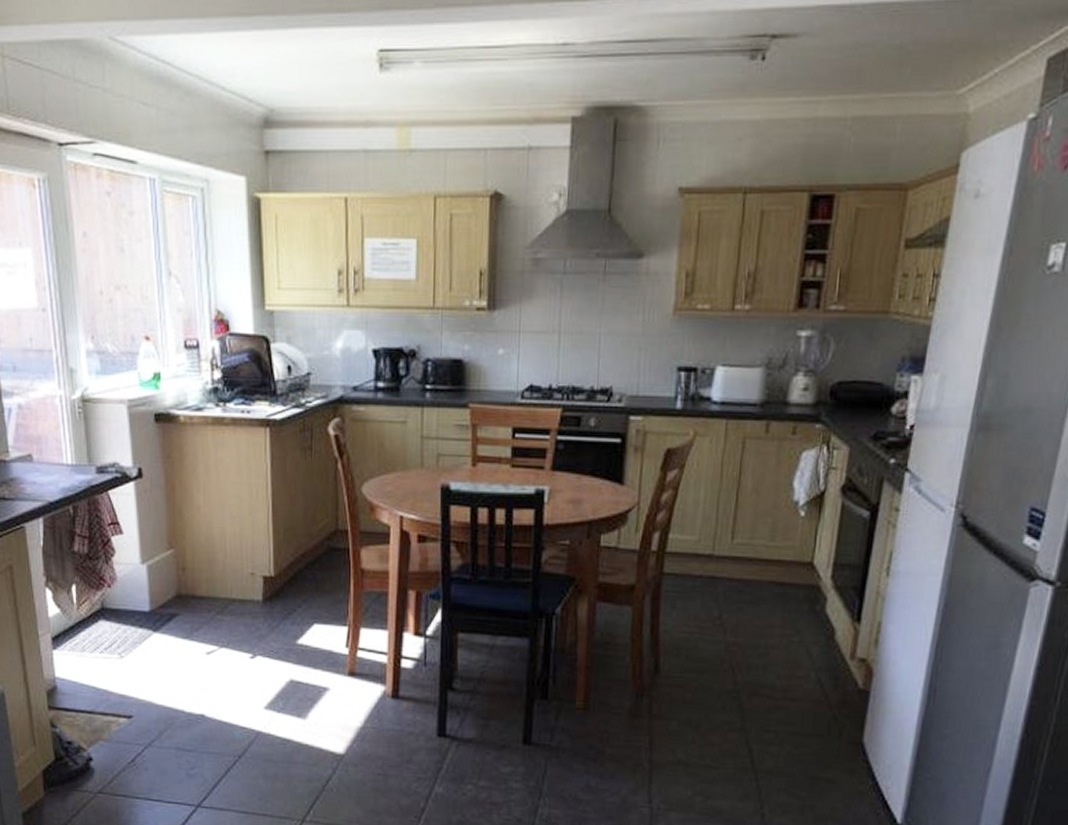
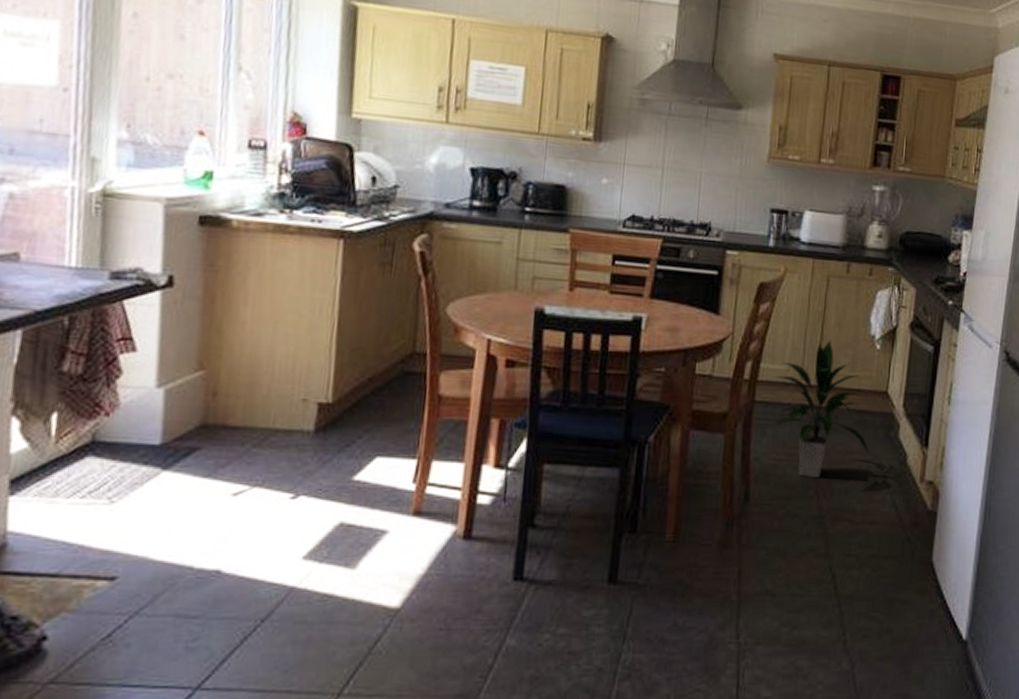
indoor plant: none [680,507,792,653] -> present [770,340,870,479]

